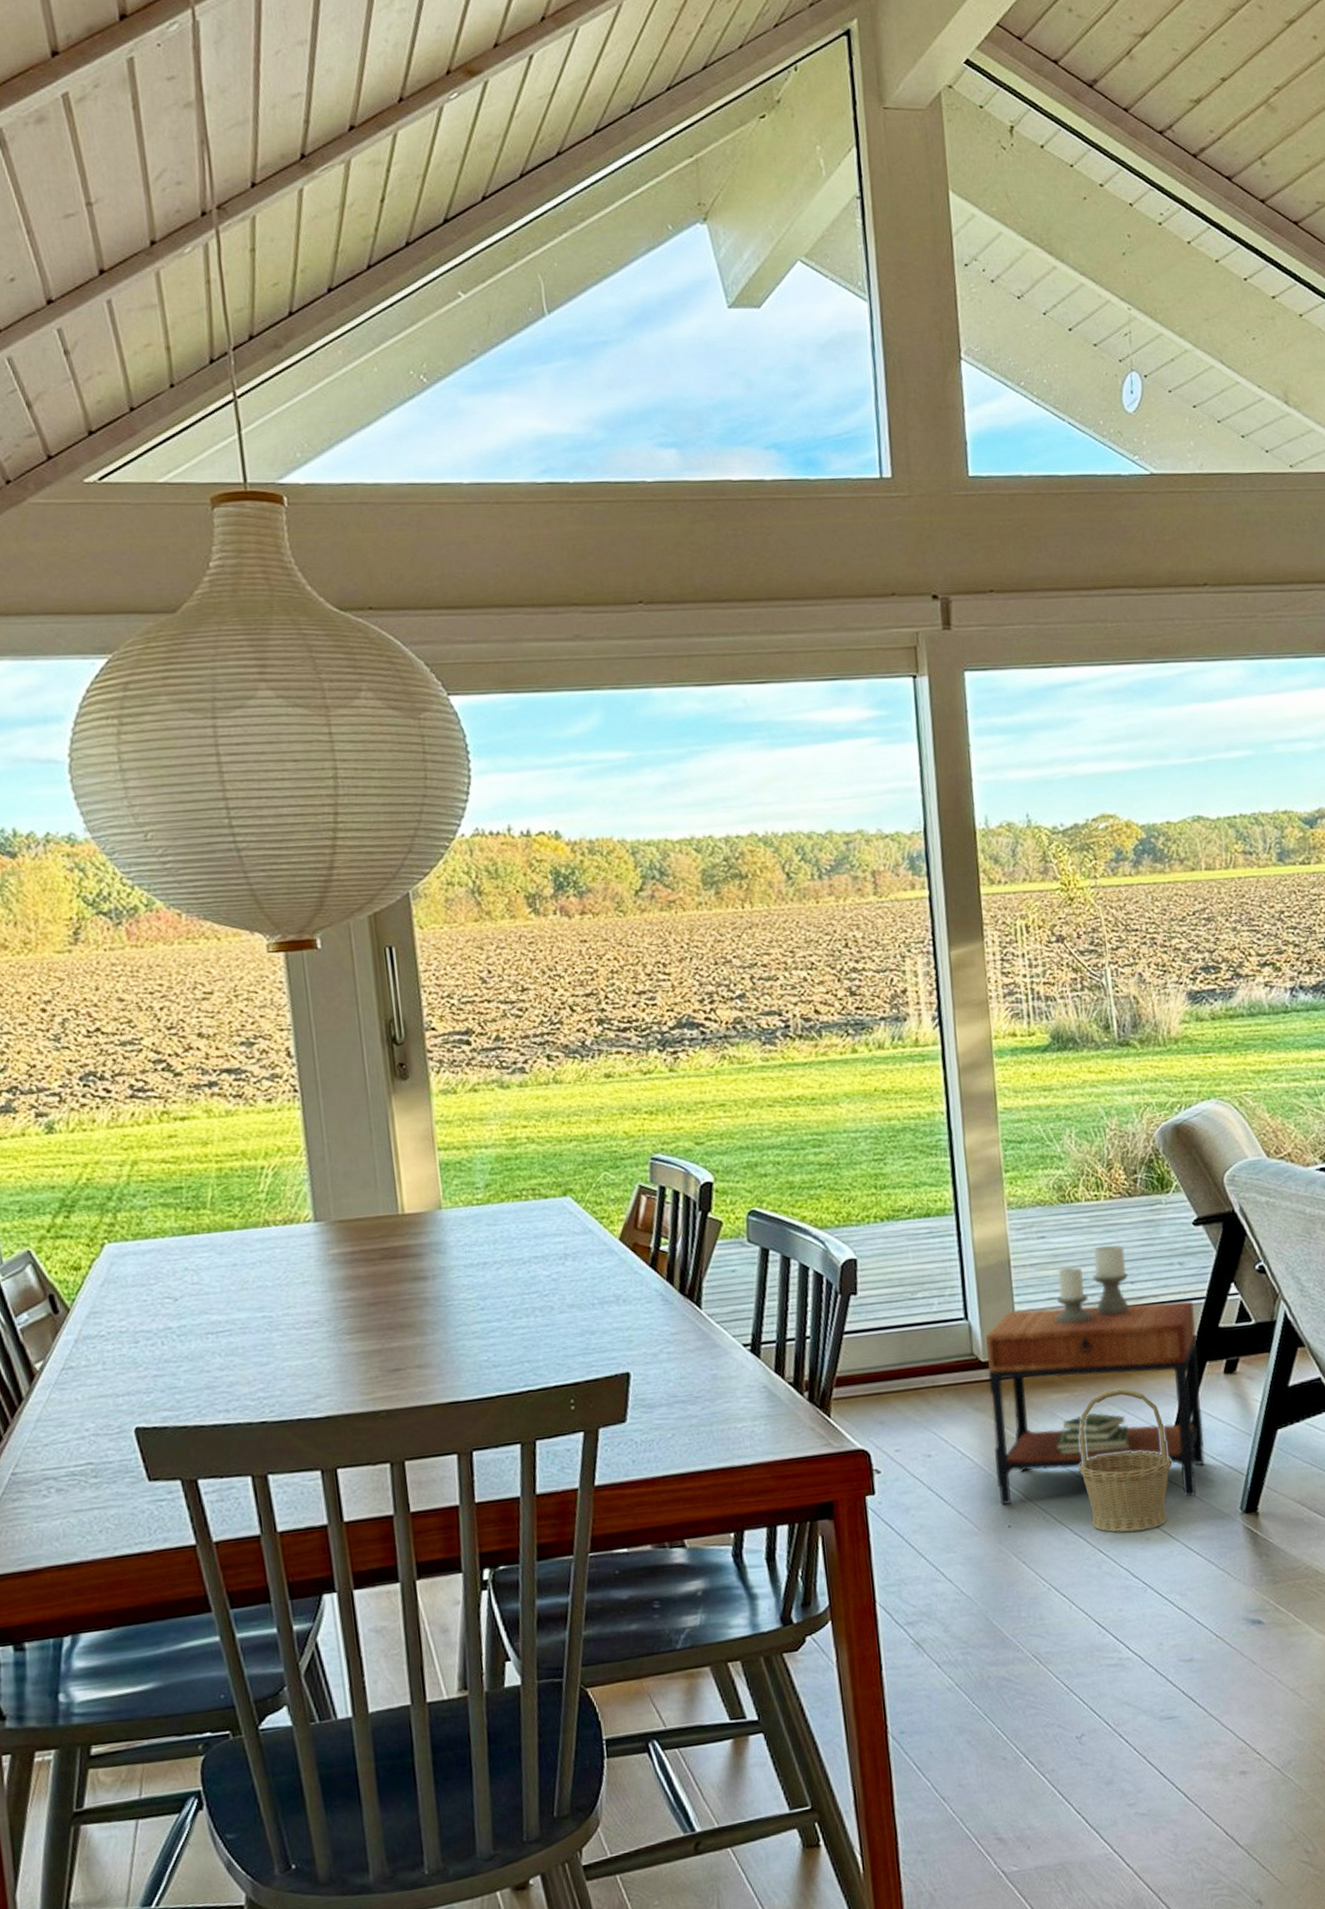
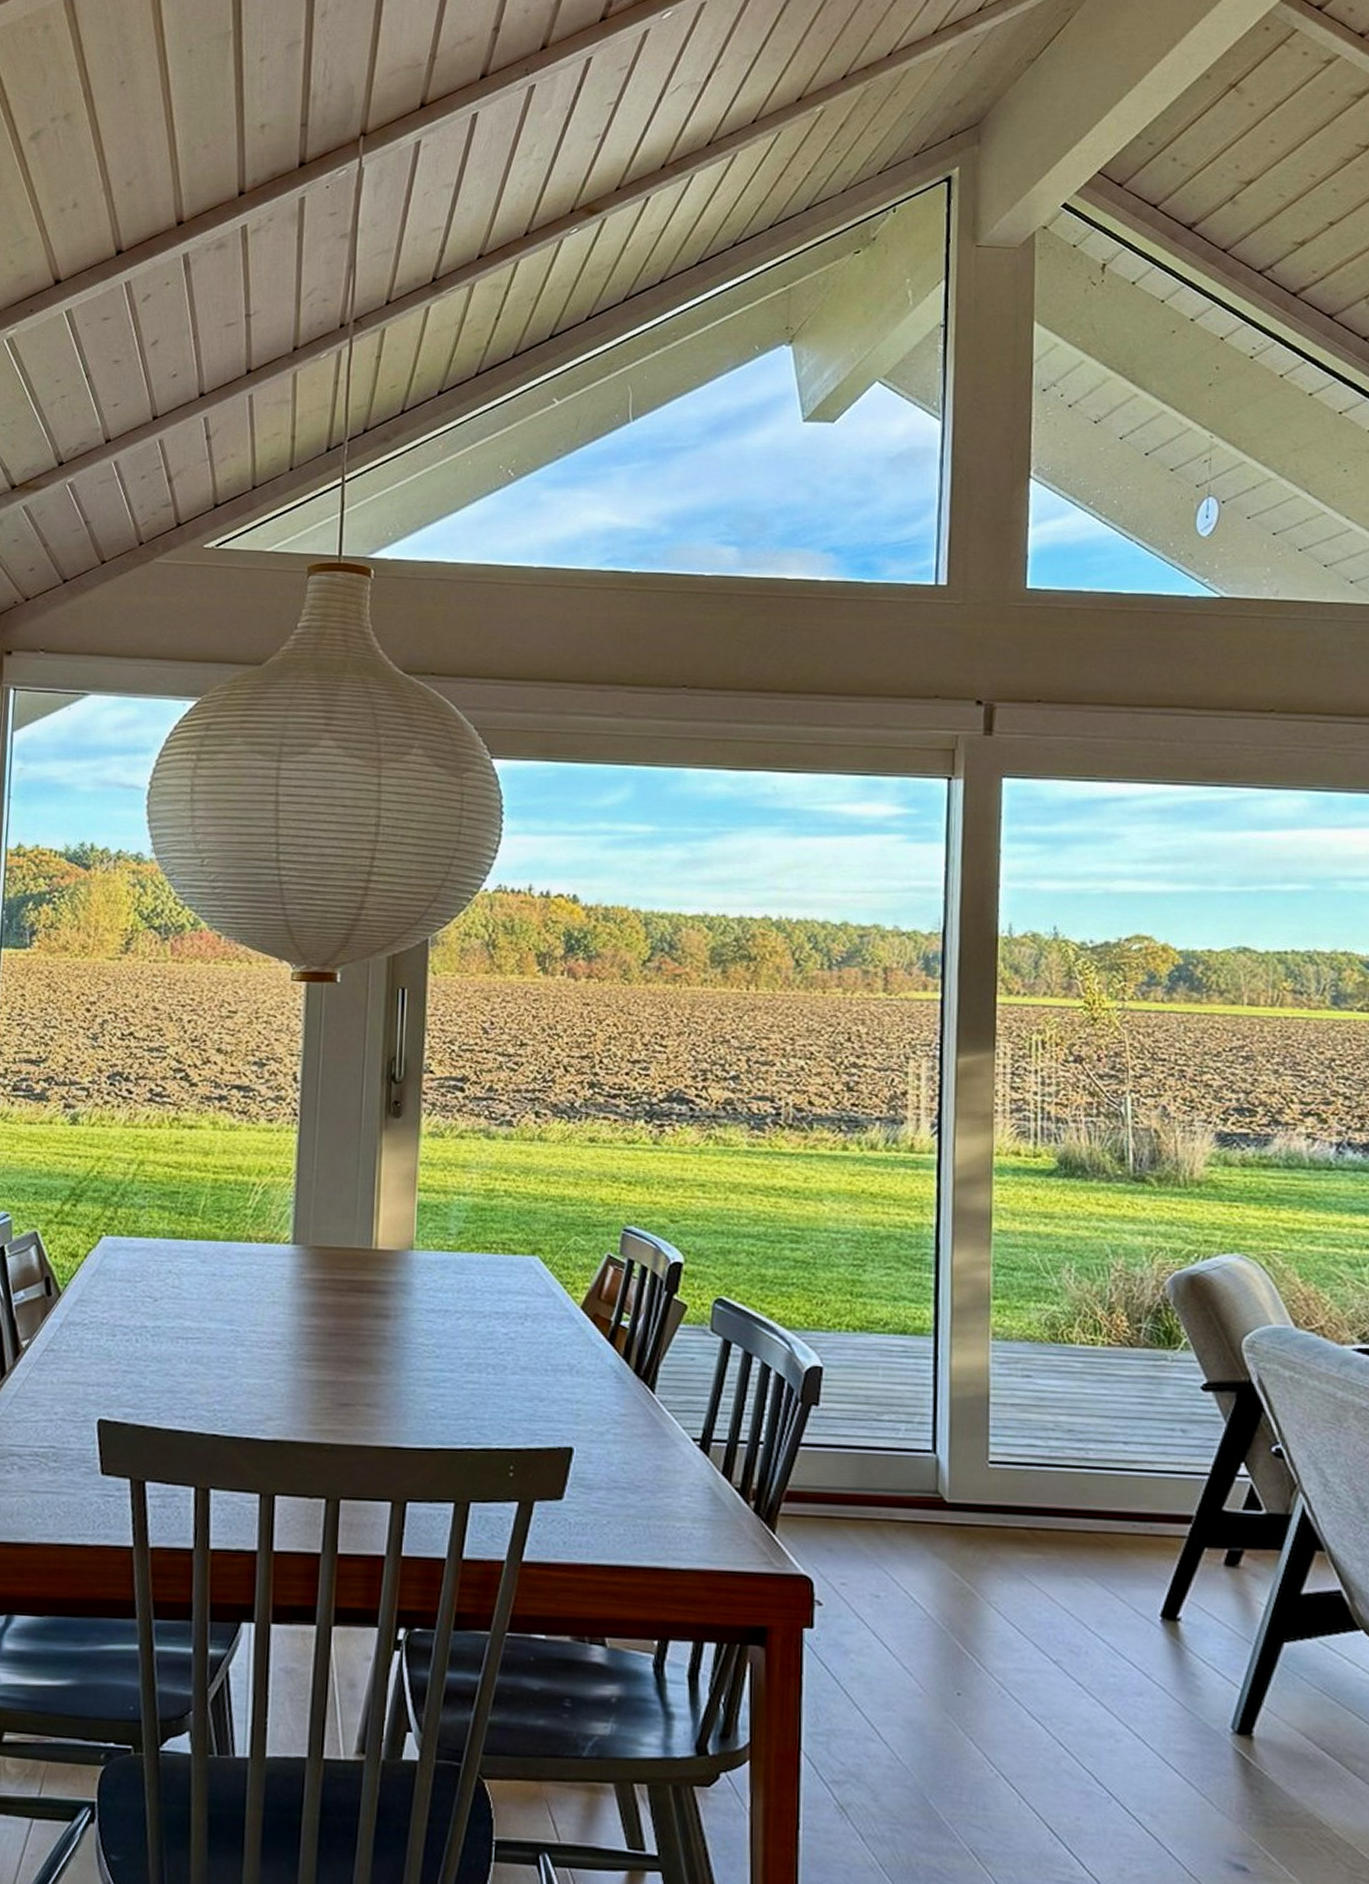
side table: present [986,1244,1205,1505] -> none [951,1396,1196,1703]
basket: present [1079,1388,1172,1533] -> none [1044,1559,1153,1730]

